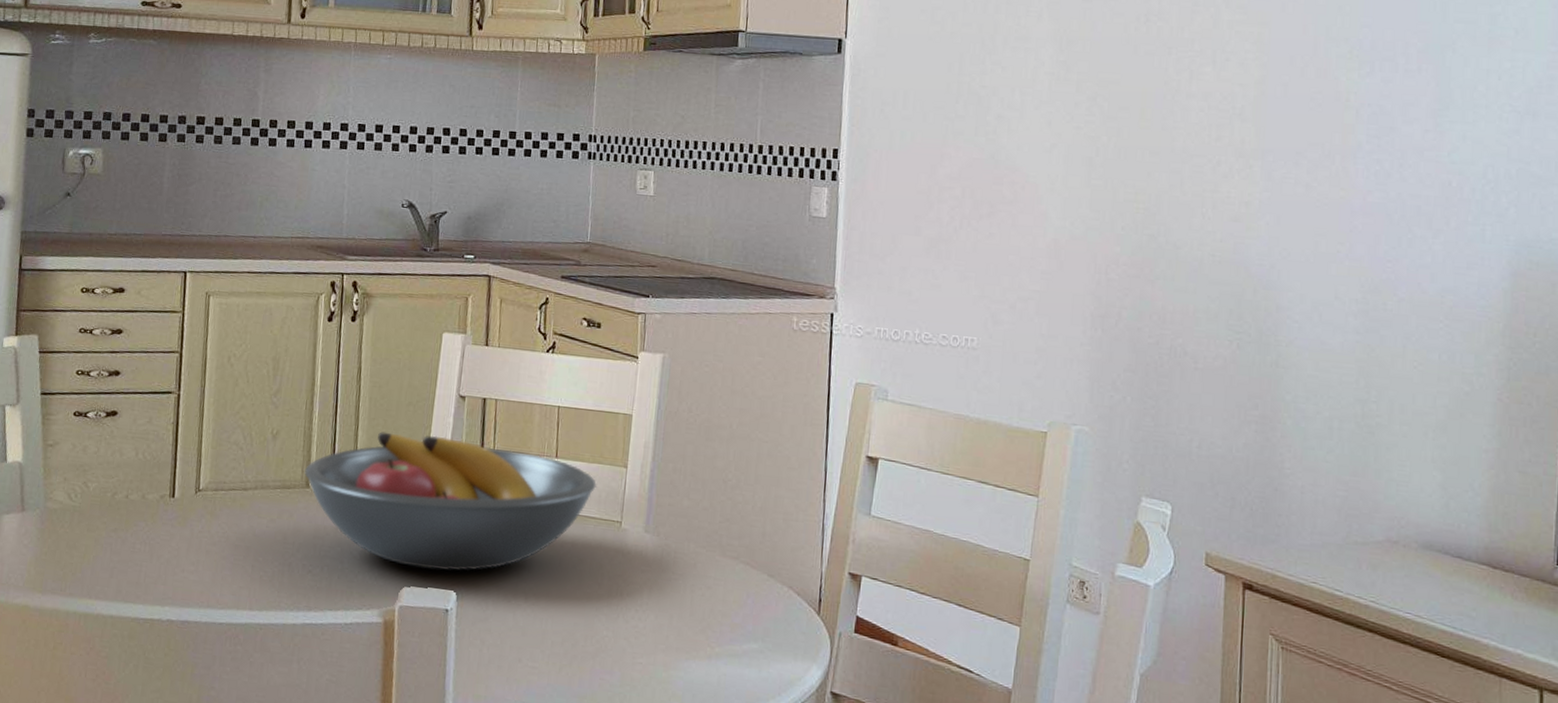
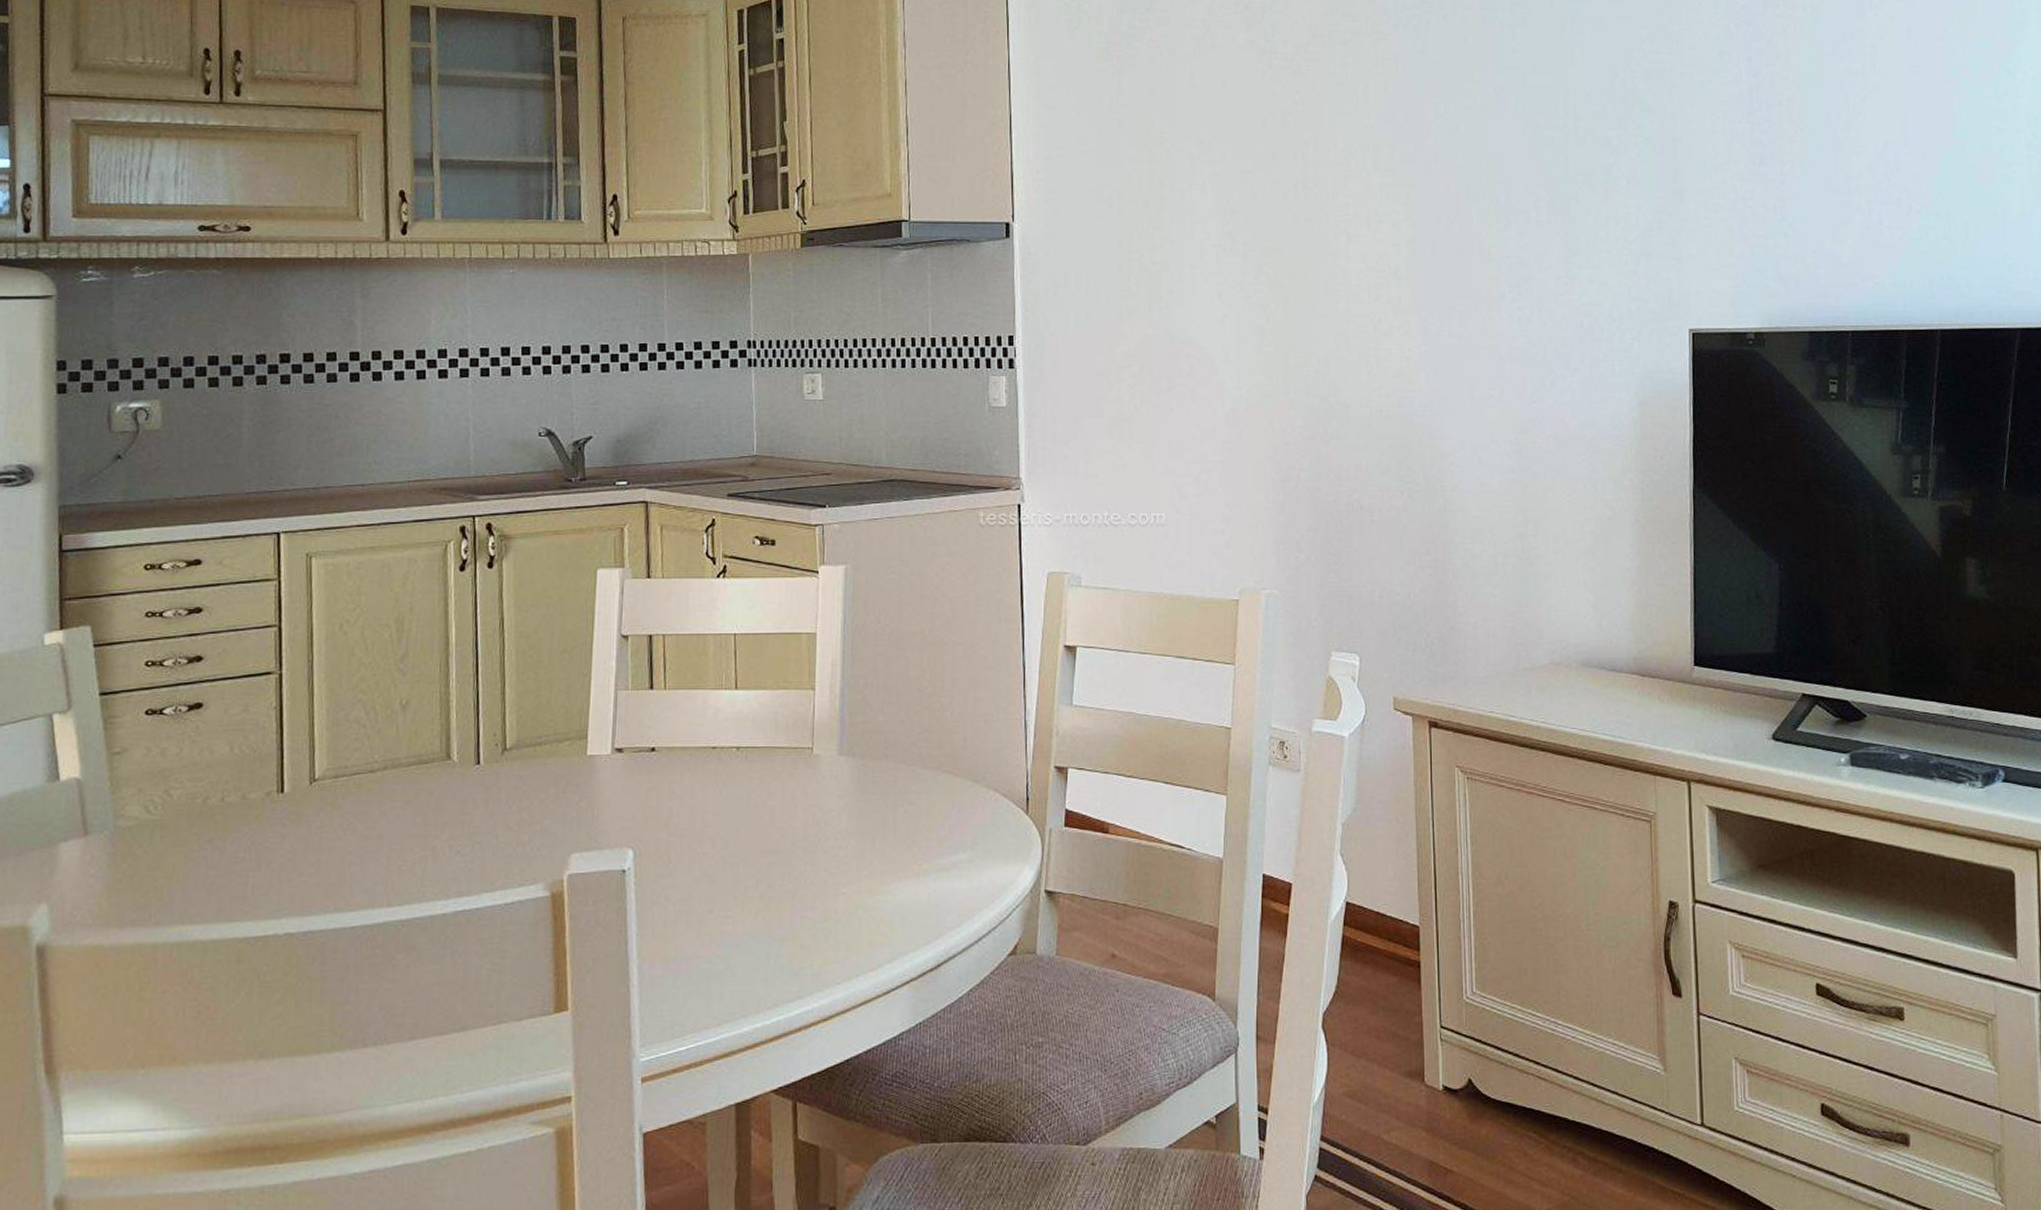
fruit bowl: present [305,431,596,572] -> none [444,682,782,829]

